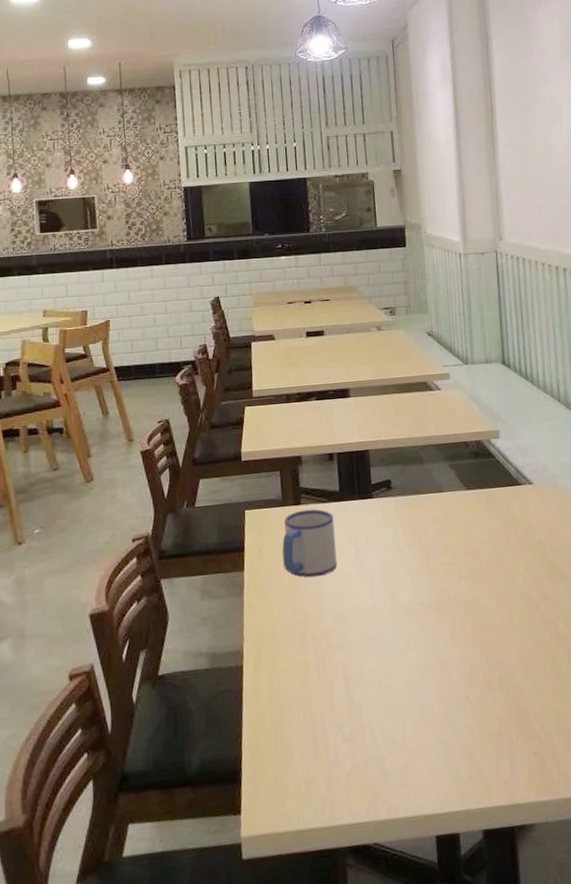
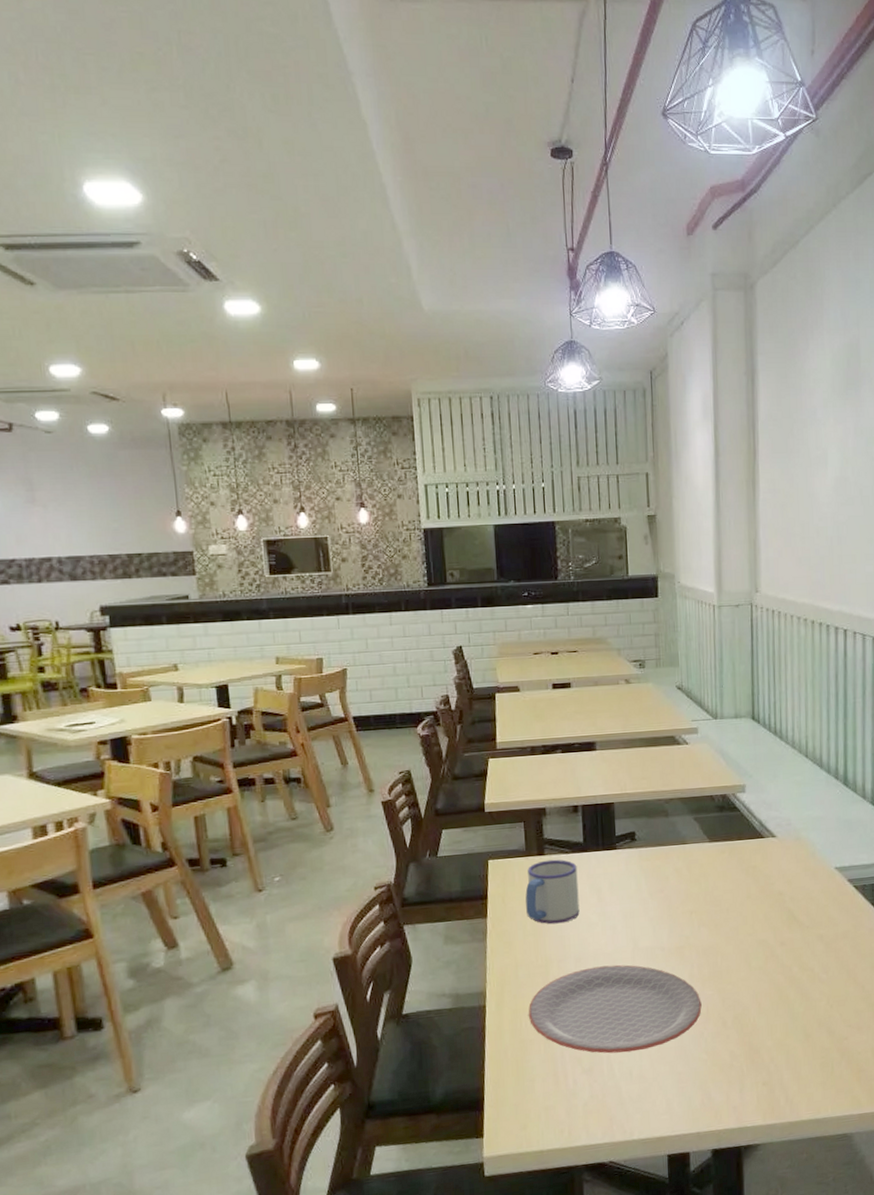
plate: none [286,621,466,719] -> present [528,964,702,1054]

